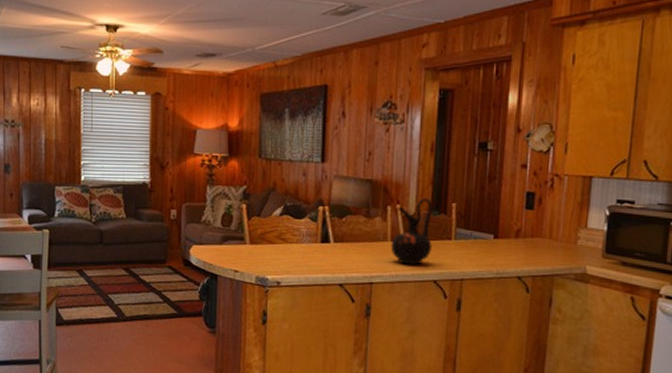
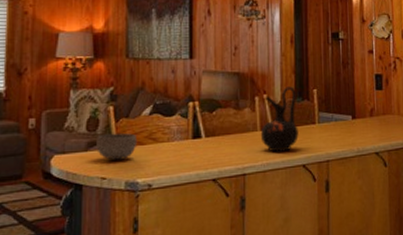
bowl: none [230,230,268,256] -> present [96,133,138,160]

